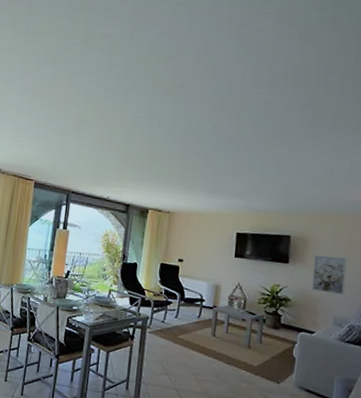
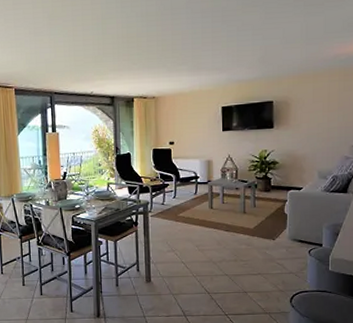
wall art: present [312,254,347,295] -> none [296,114,327,151]

